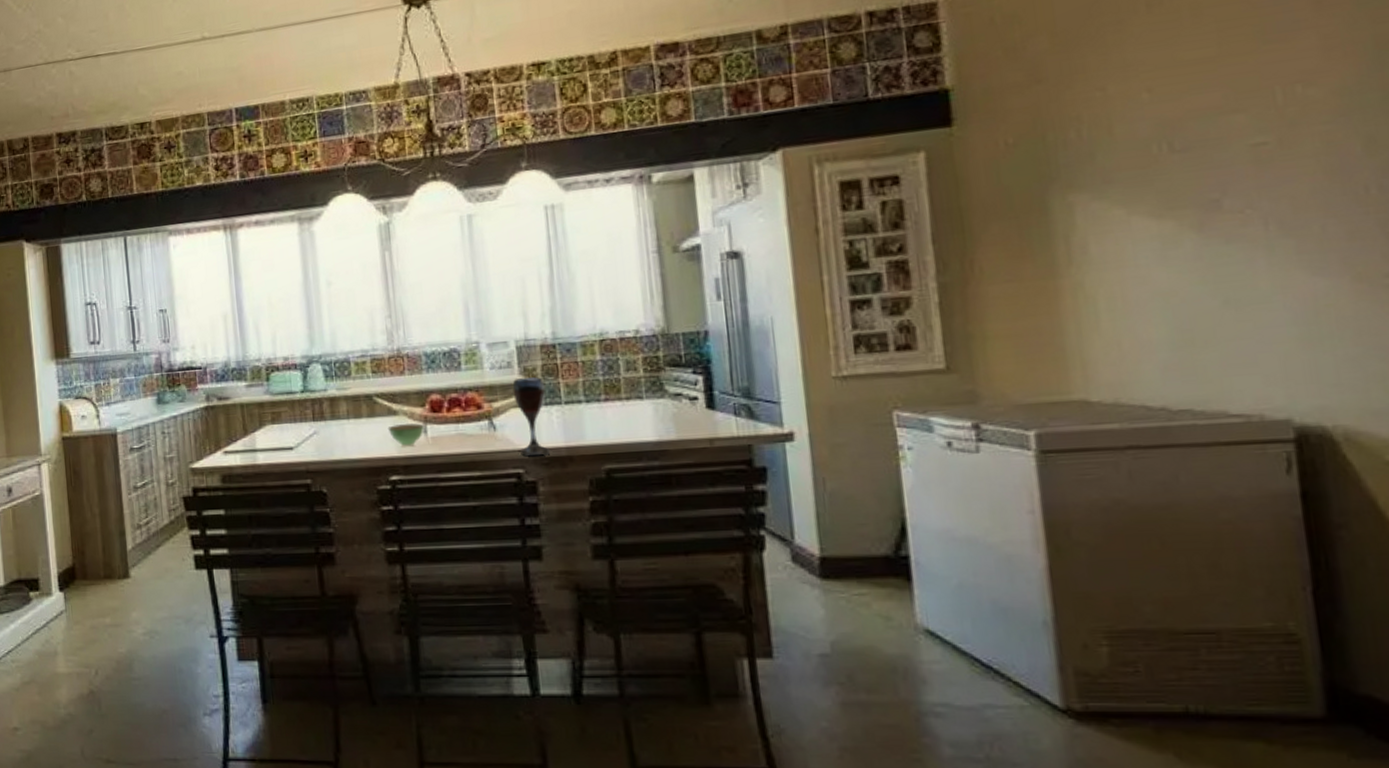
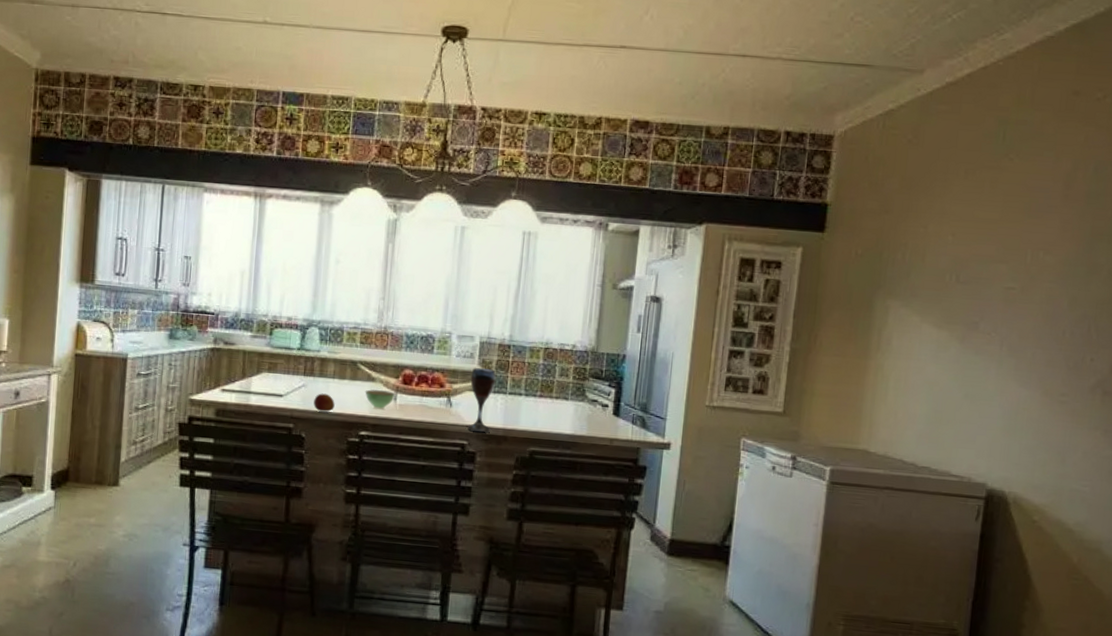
fruit: none [330,438,355,461] -> present [313,393,335,412]

